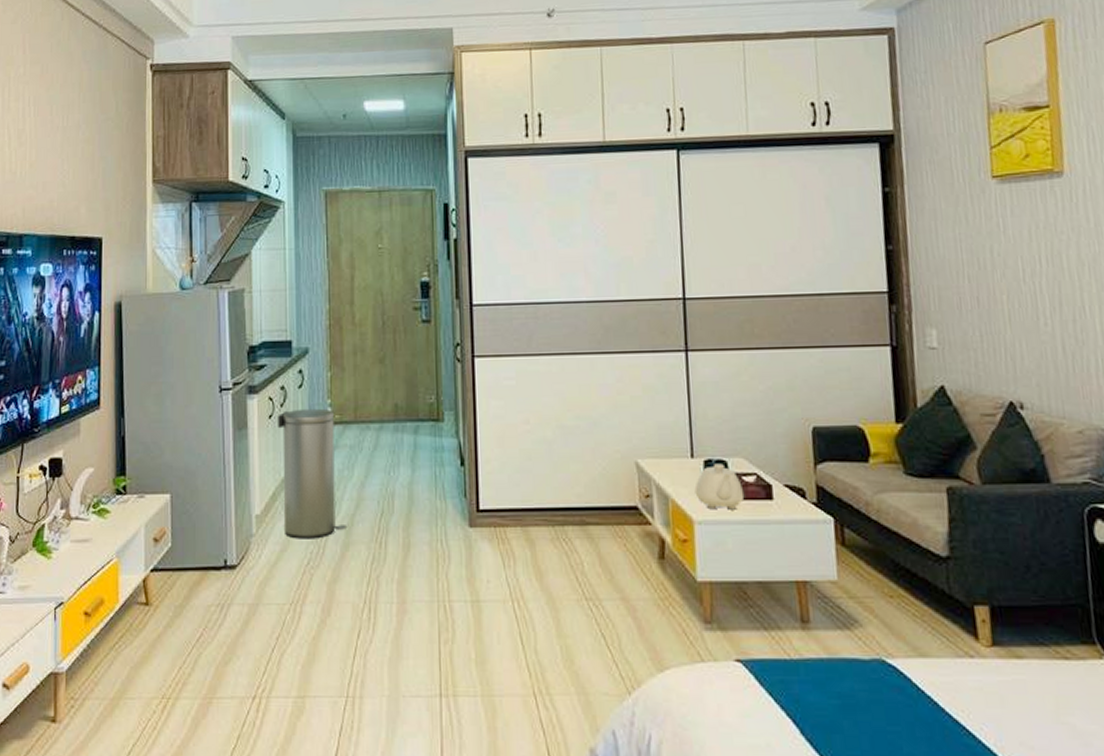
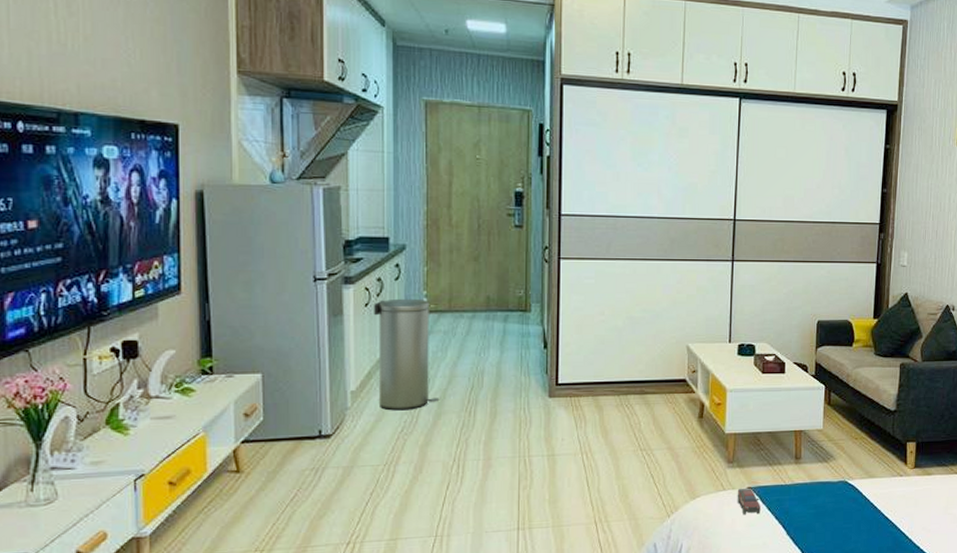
teapot: present [694,464,745,510] -> none [729,347,765,381]
toy truck: none [721,660,758,701] -> present [737,488,760,515]

